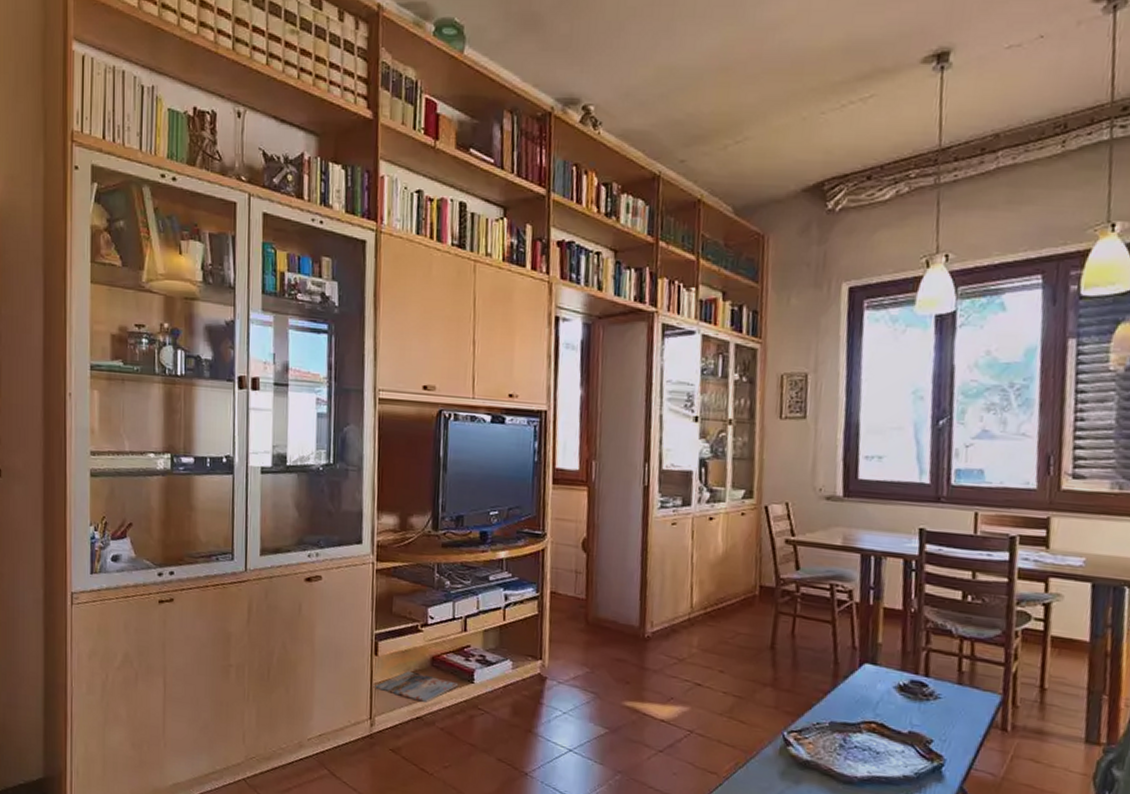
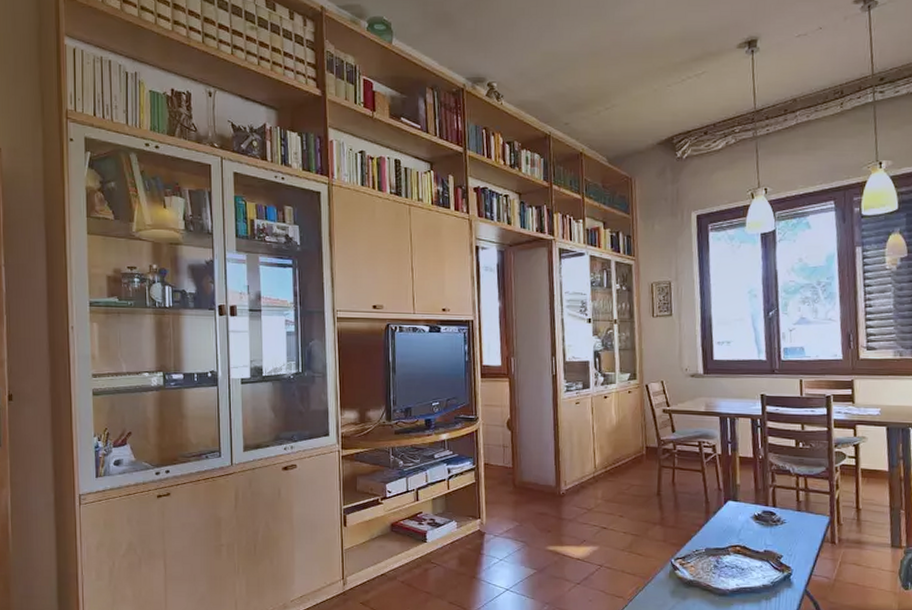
magazine: present [374,671,459,702] -> none [345,537,415,561]

